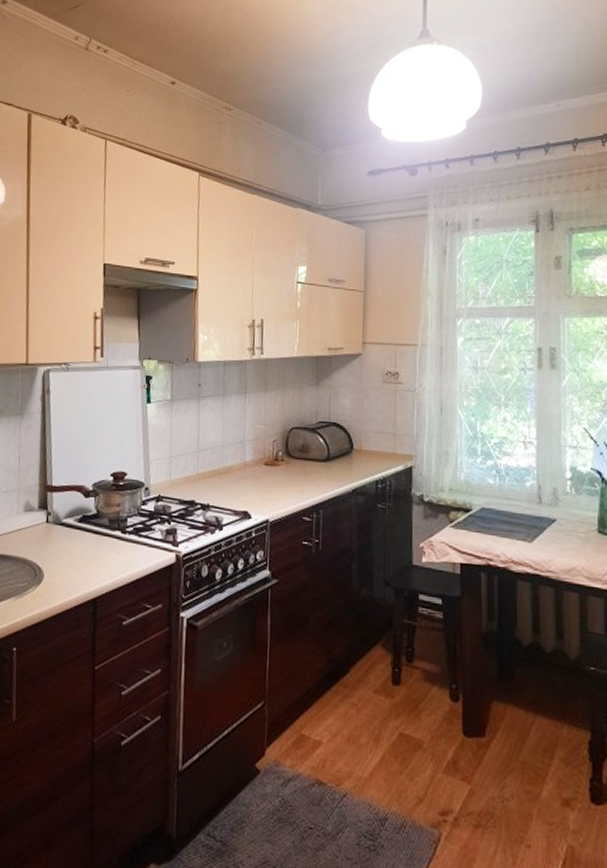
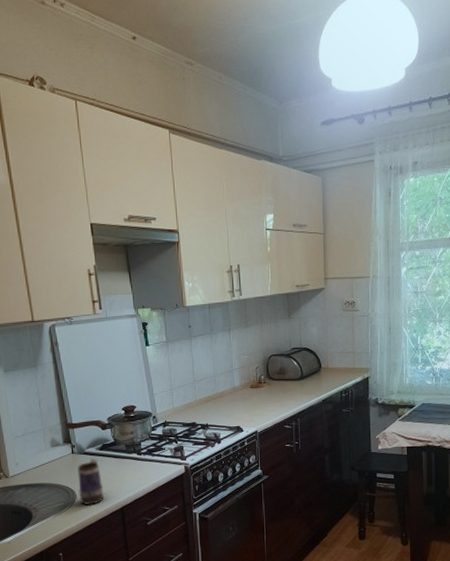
mug: none [46,532,77,590] -> present [77,459,104,505]

